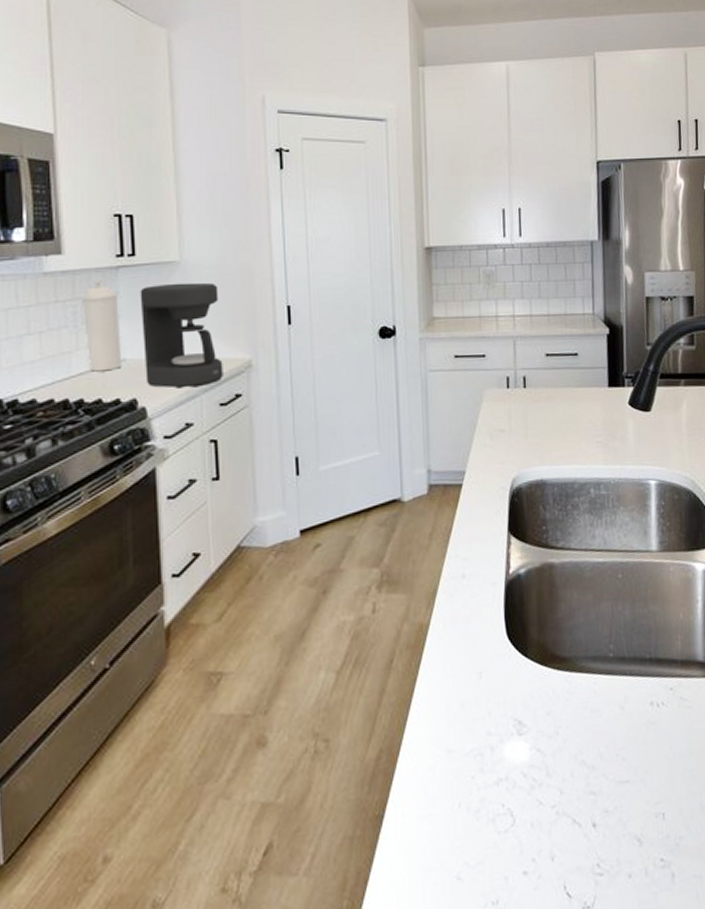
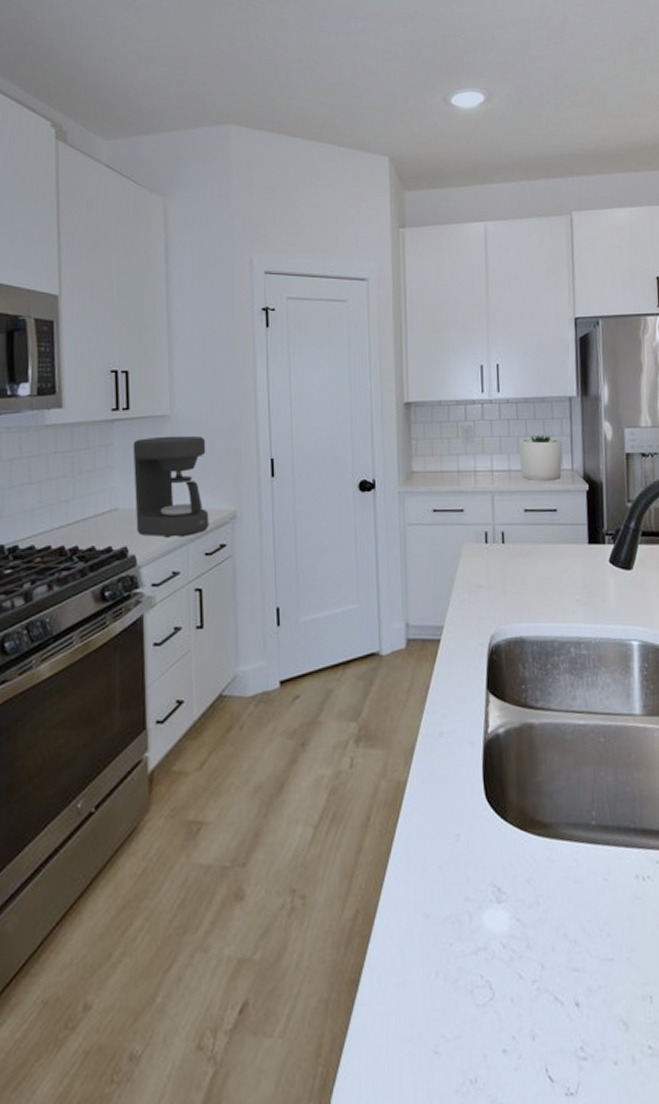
canister: present [81,280,123,372] -> none [78,433,115,520]
planter: none [541,280,584,326] -> present [519,435,563,481]

